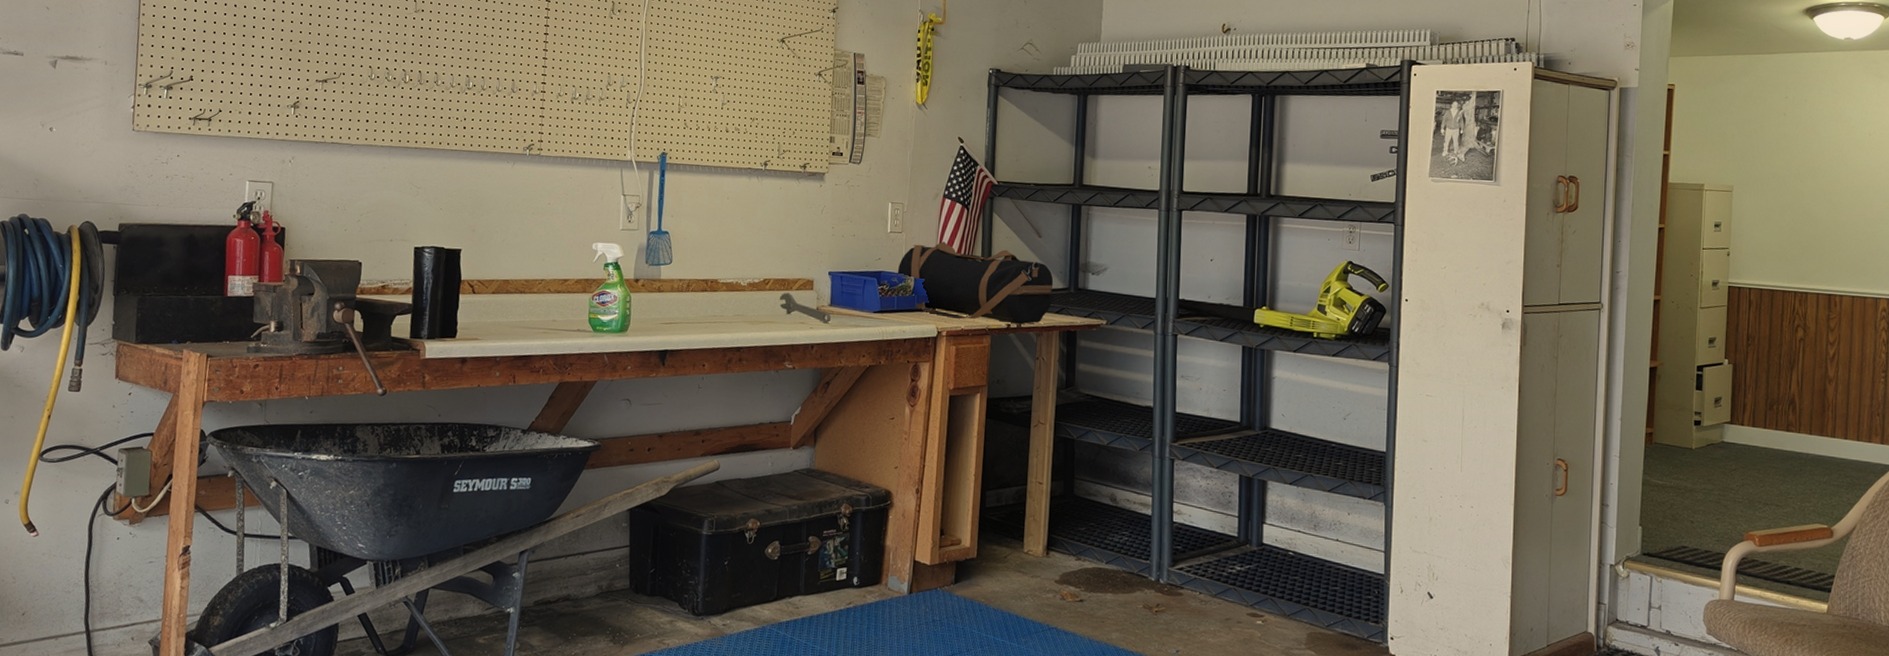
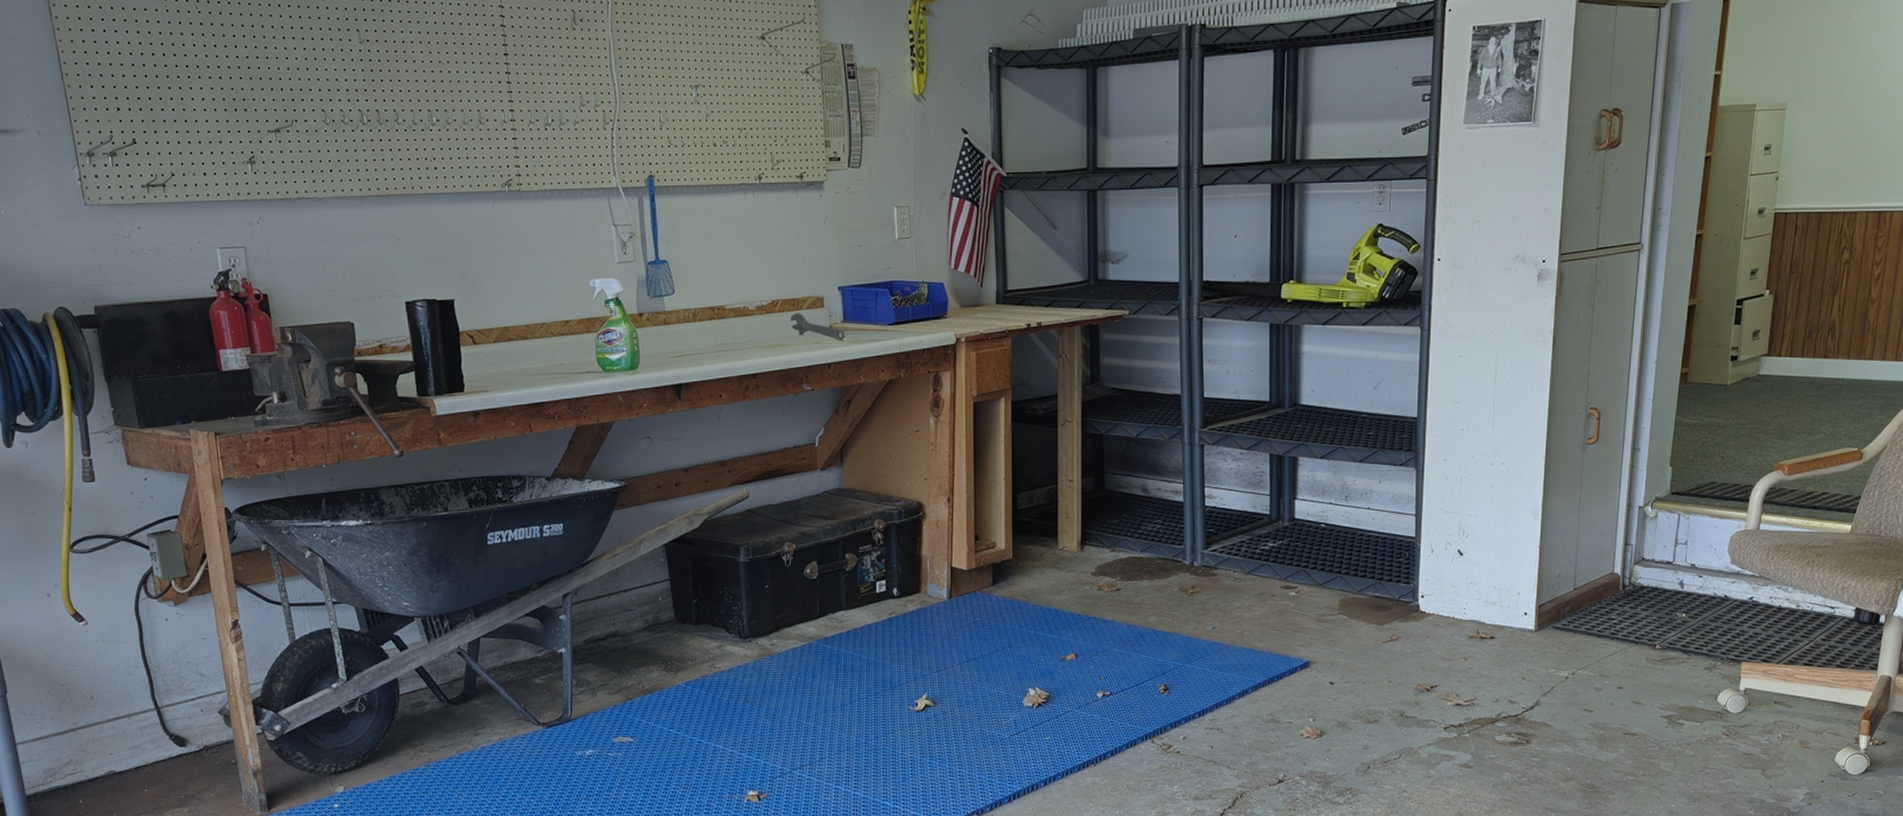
duffel bag: present [897,241,1054,325] -> none [909,243,1072,323]

